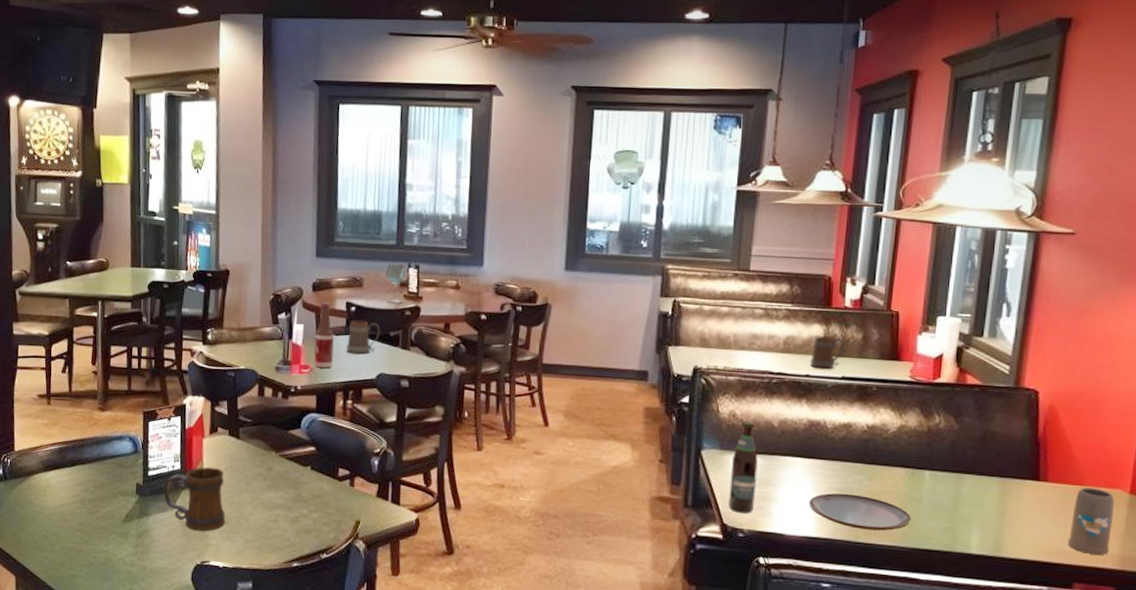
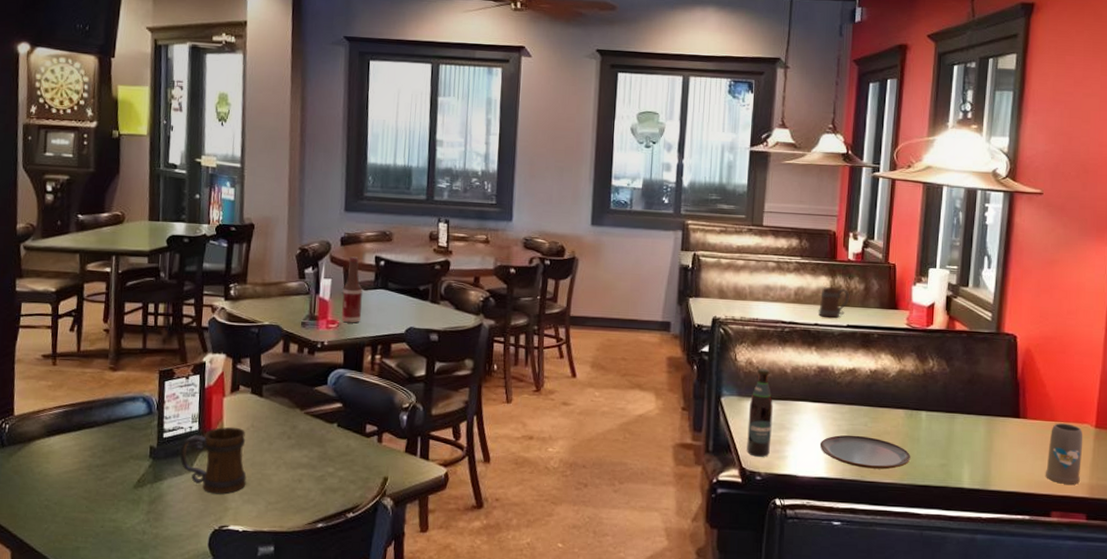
beer mug: present [346,320,380,355] -> none [375,274,410,309]
wine glass: present [385,263,407,304] -> none [415,218,437,258]

